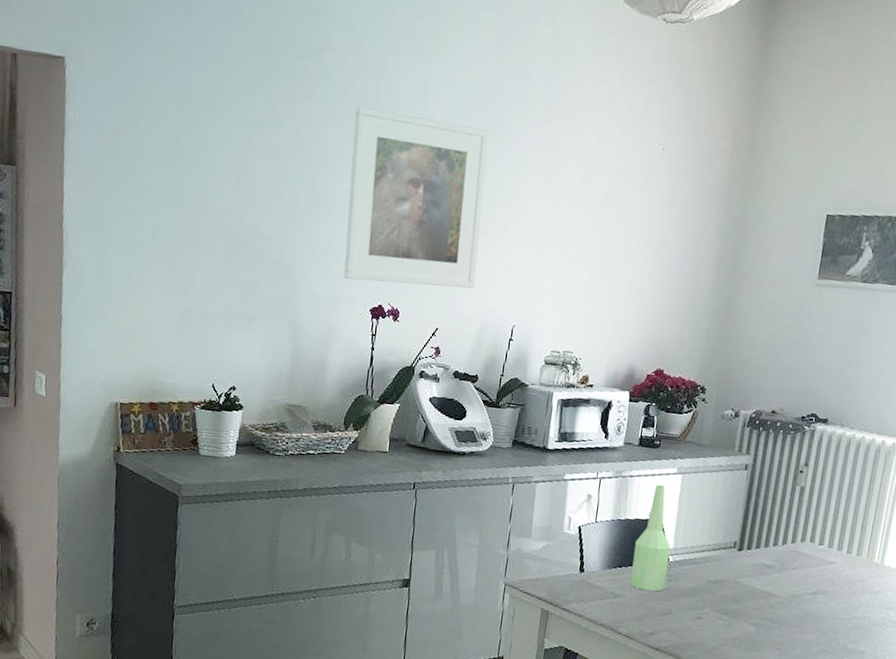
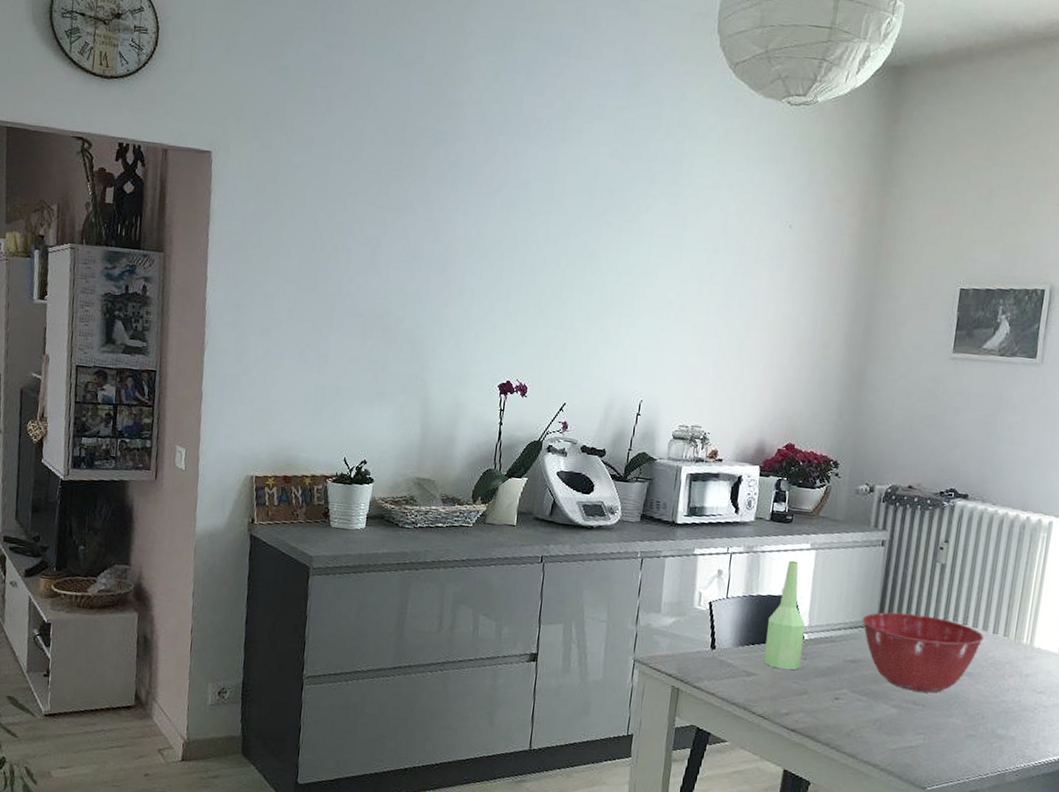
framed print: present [343,107,489,289] -> none [472,191,615,364]
mixing bowl: none [724,534,839,611] -> present [862,612,984,693]

